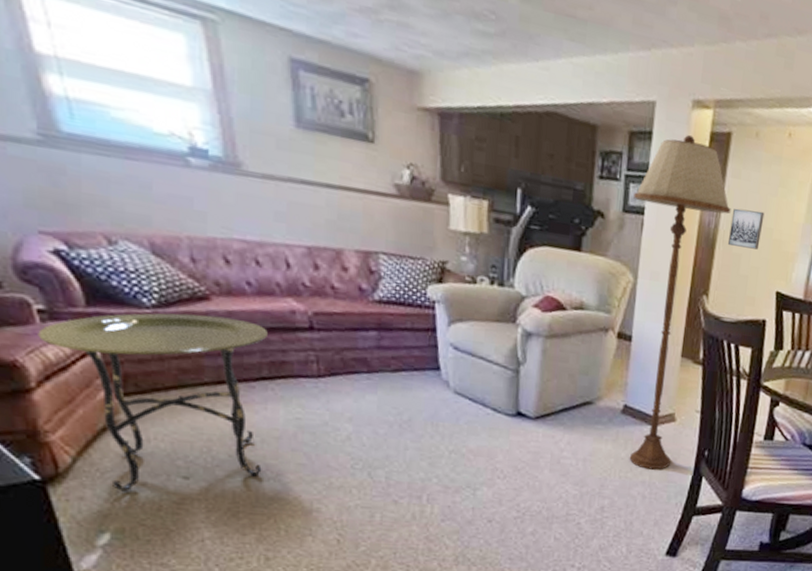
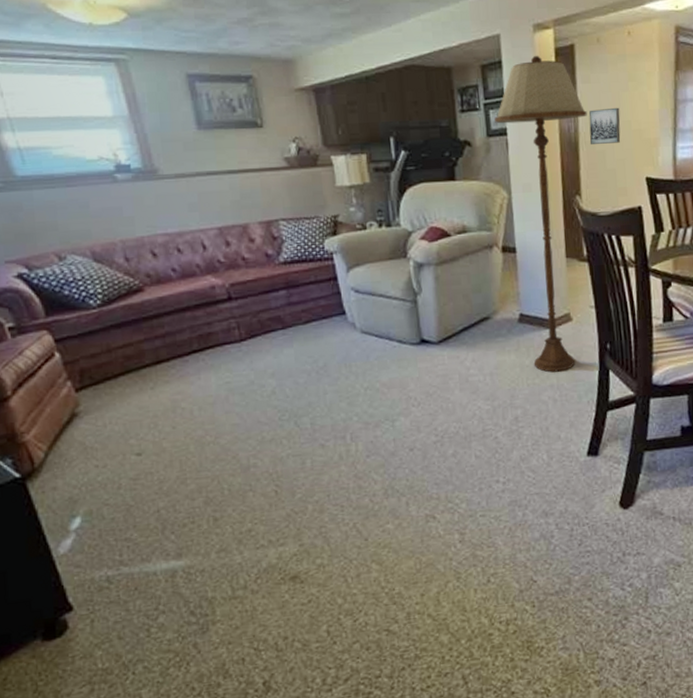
side table: present [38,313,268,493] -> none [10,303,202,478]

